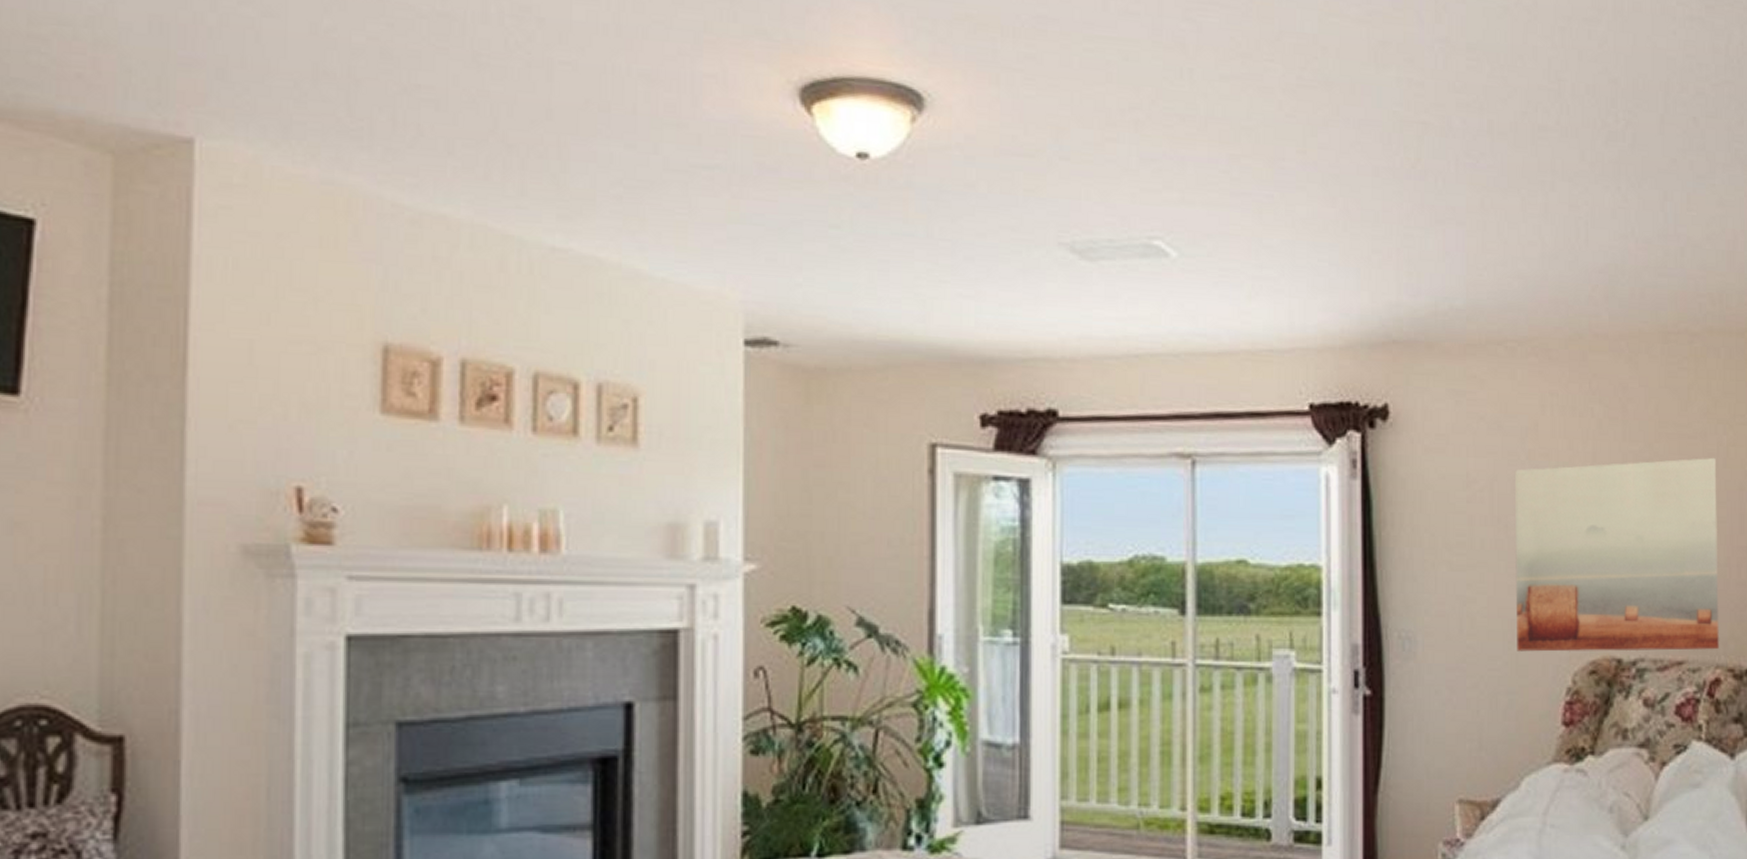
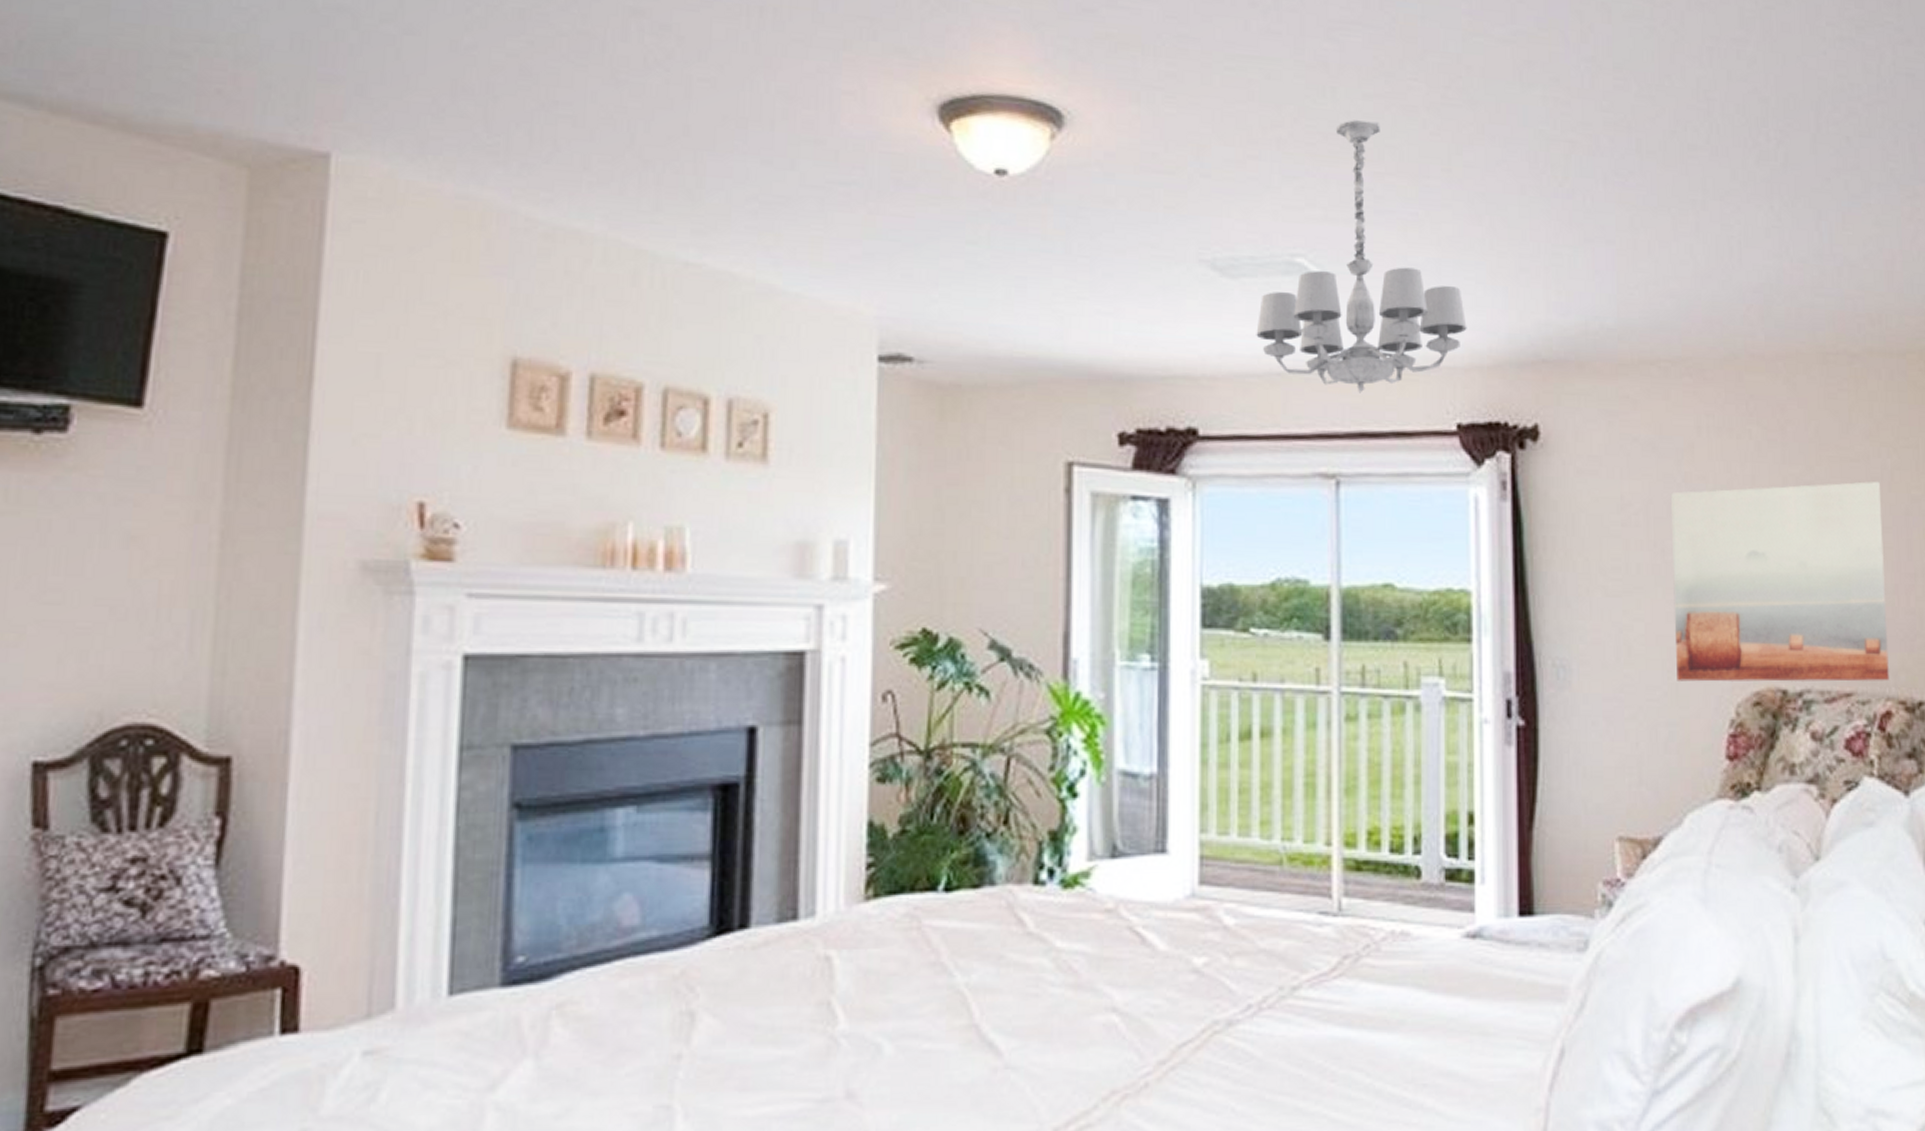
chandelier: none [1114,102,1320,374] -> present [1256,120,1467,393]

